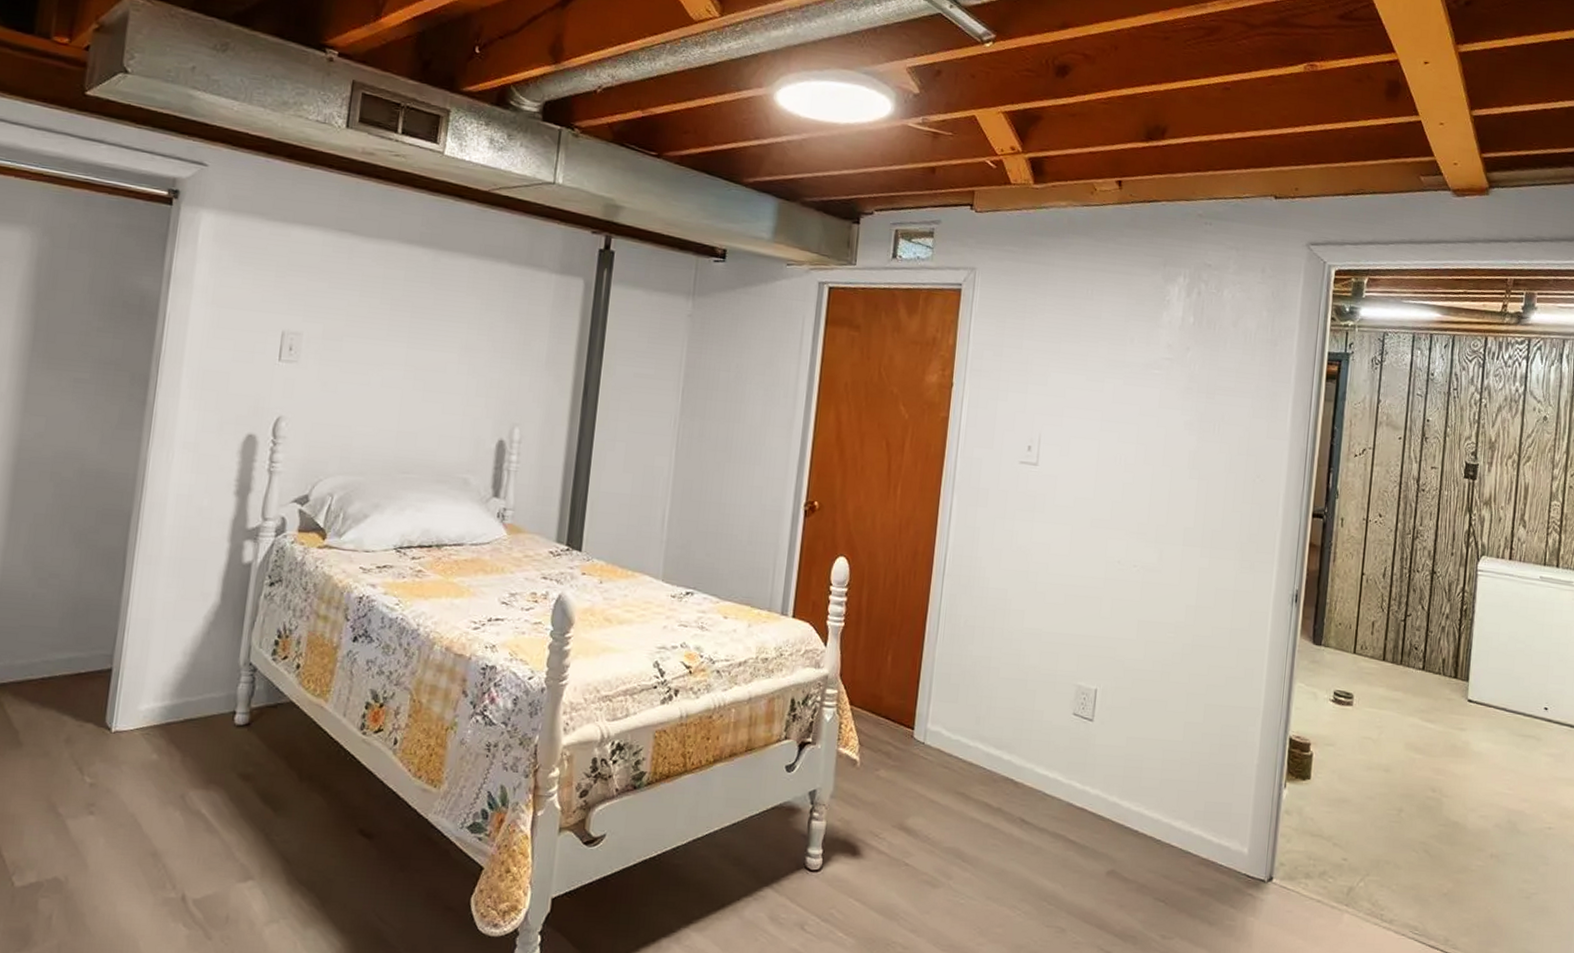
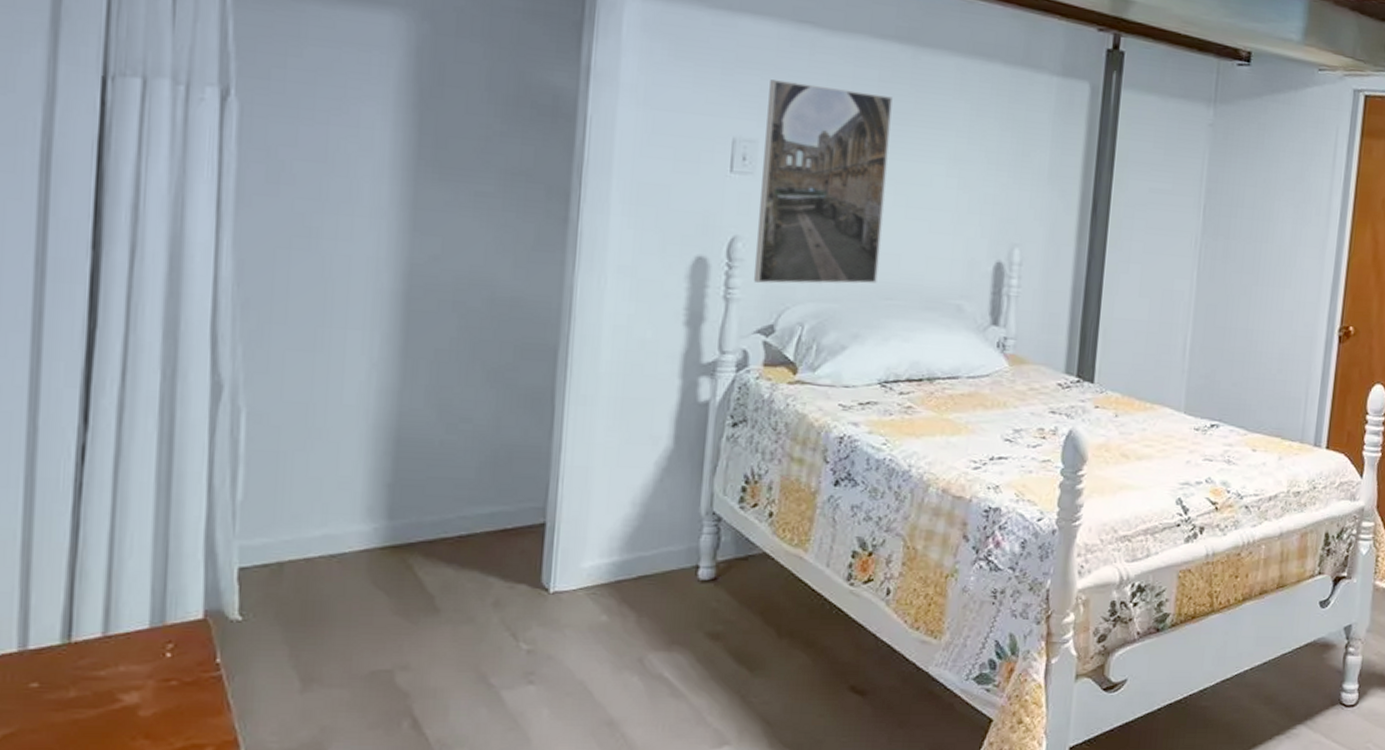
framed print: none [293,280,415,459] -> present [753,80,893,284]

